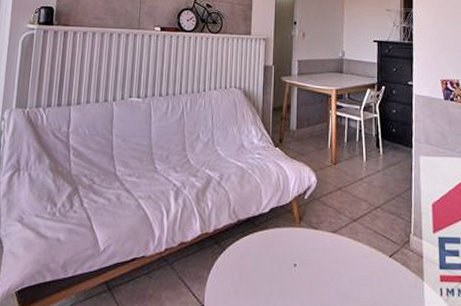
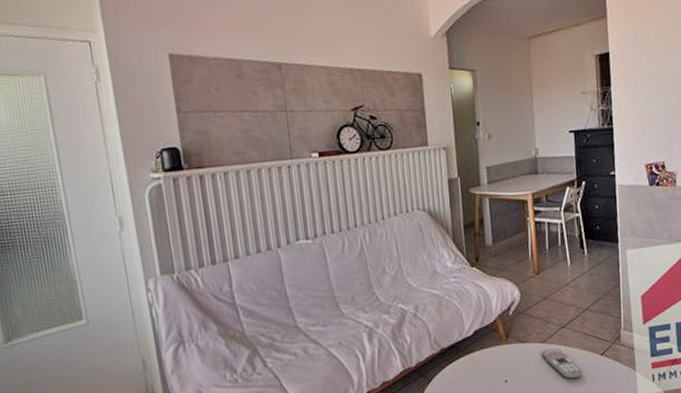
remote control: none [331,240,370,277] -> present [541,348,583,380]

